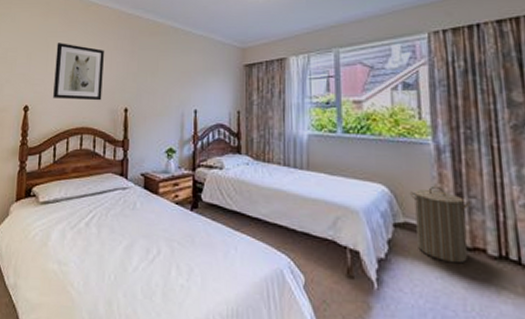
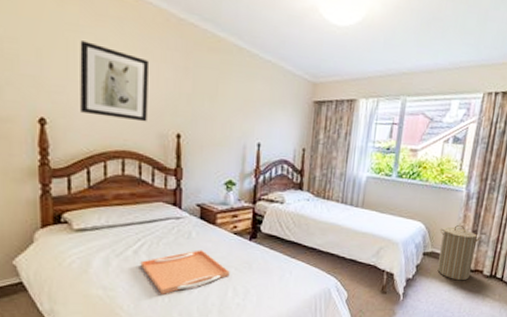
serving tray: none [90,221,173,271] -> present [140,250,230,294]

